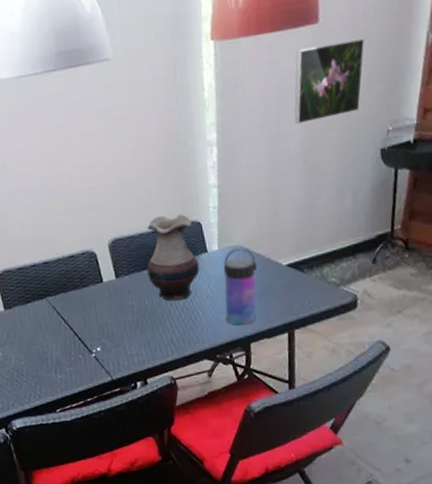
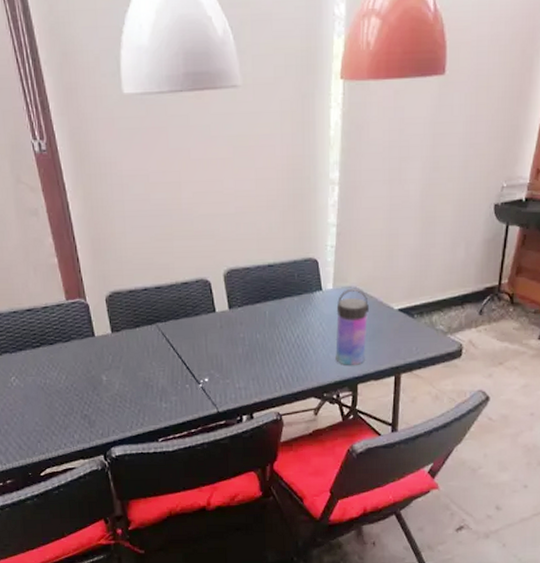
vase: present [147,214,200,301] -> none [261,249,313,337]
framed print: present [294,38,365,124] -> none [415,94,487,171]

